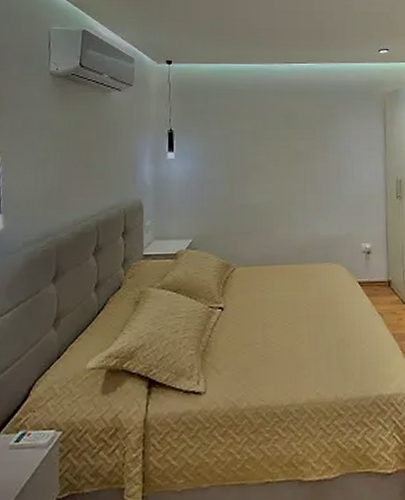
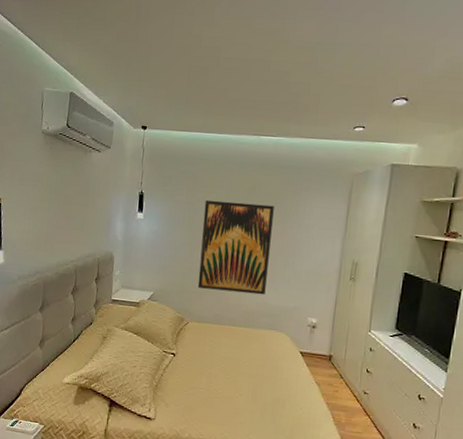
wall art: none [241,131,315,227] -> present [197,200,274,295]

